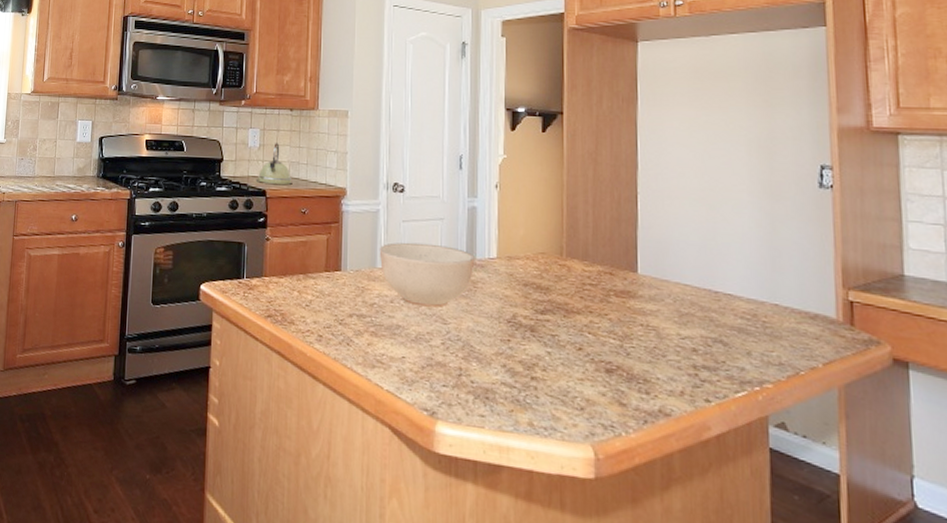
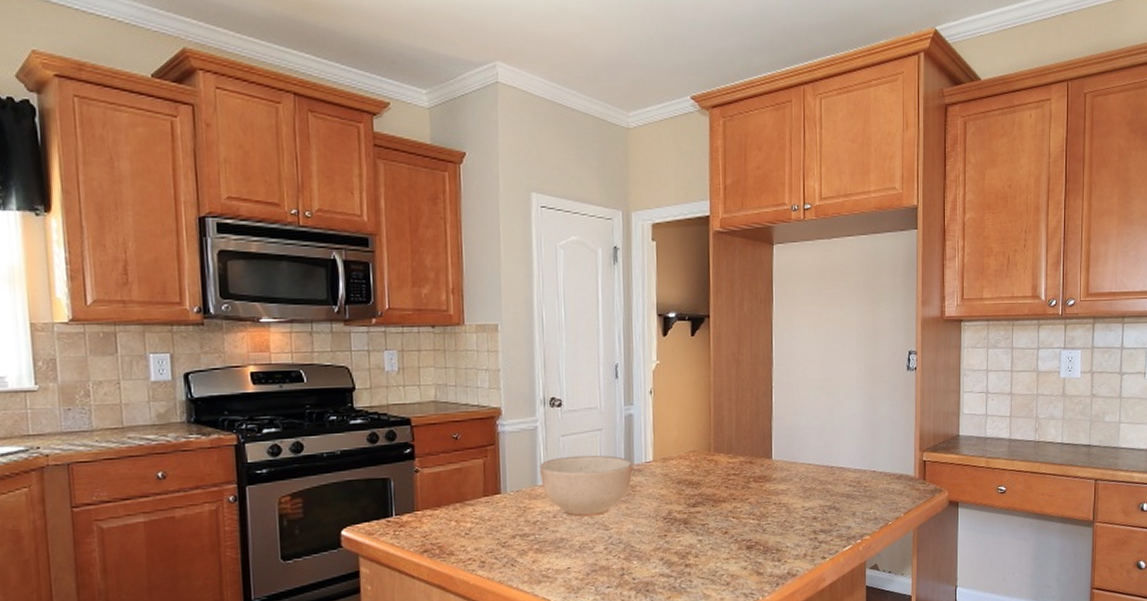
kettle: present [257,142,293,186] -> none [398,363,441,412]

